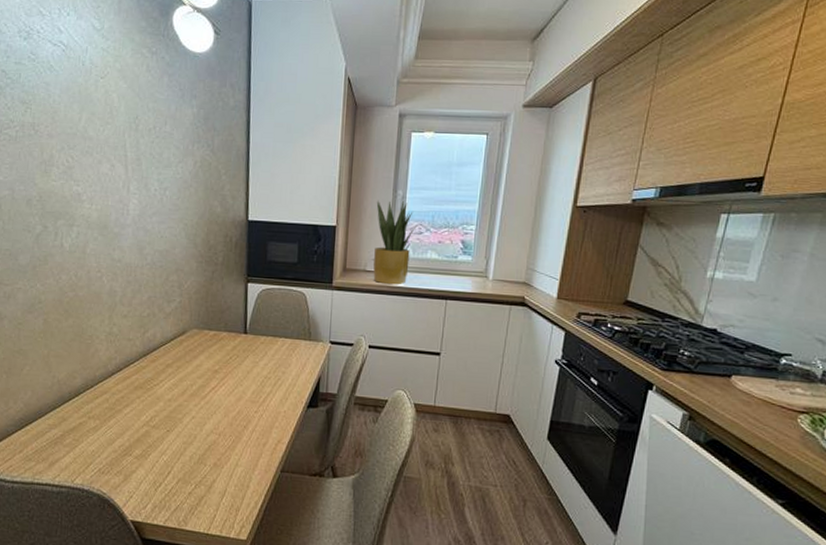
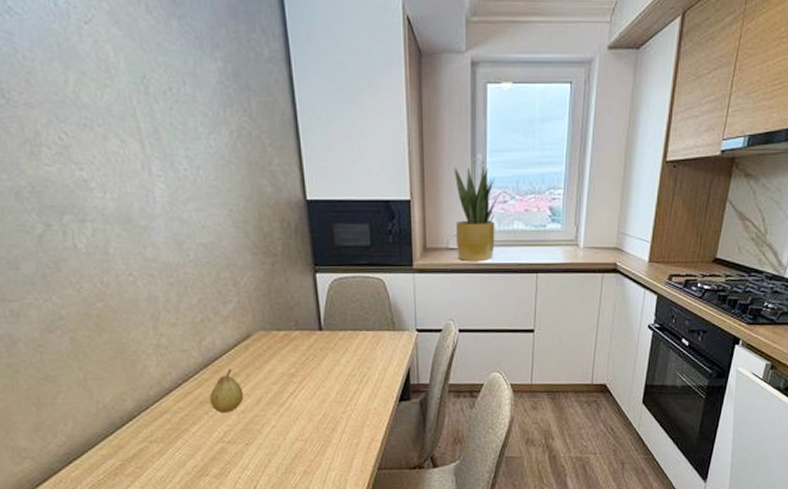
fruit: none [143,359,173,399] -> present [210,368,244,412]

